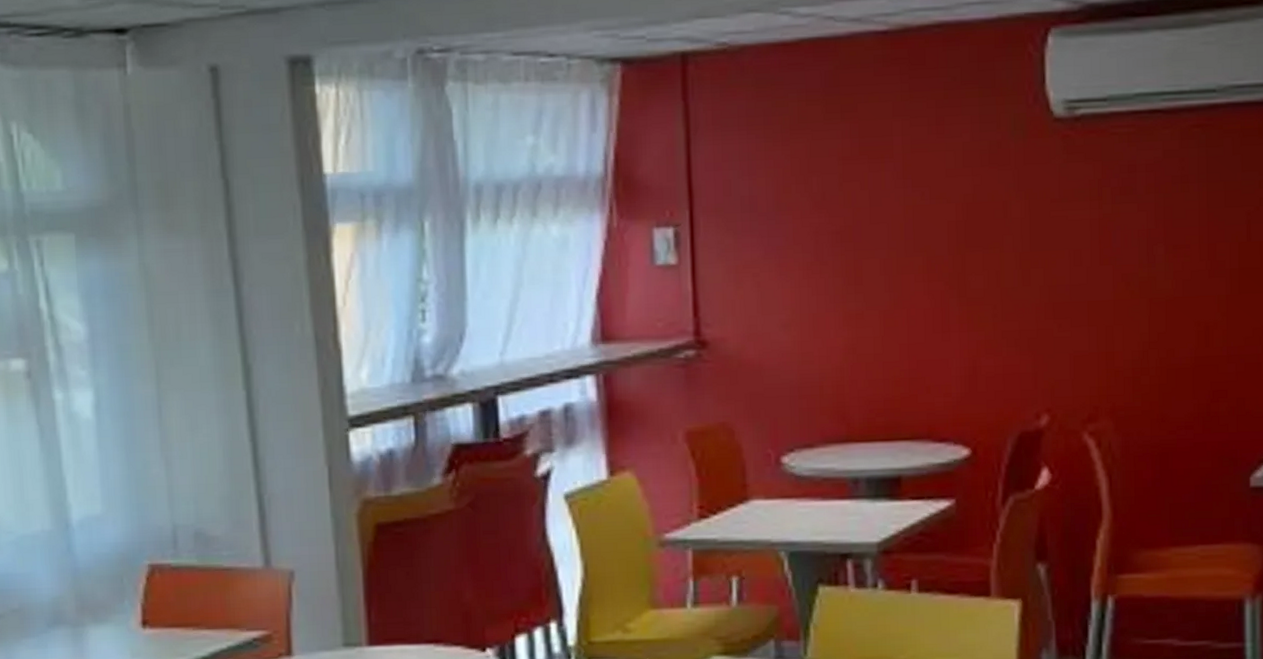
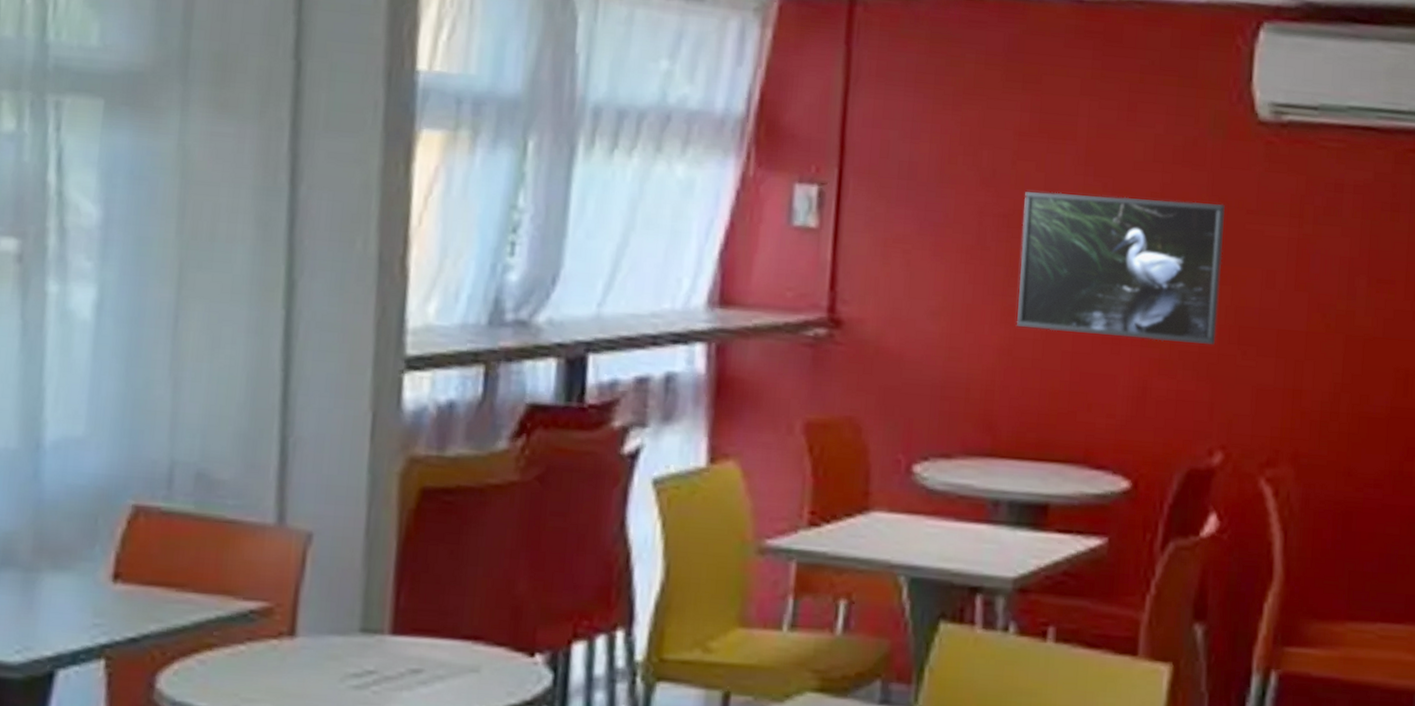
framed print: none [853,197,1034,328] -> present [1016,191,1225,345]

